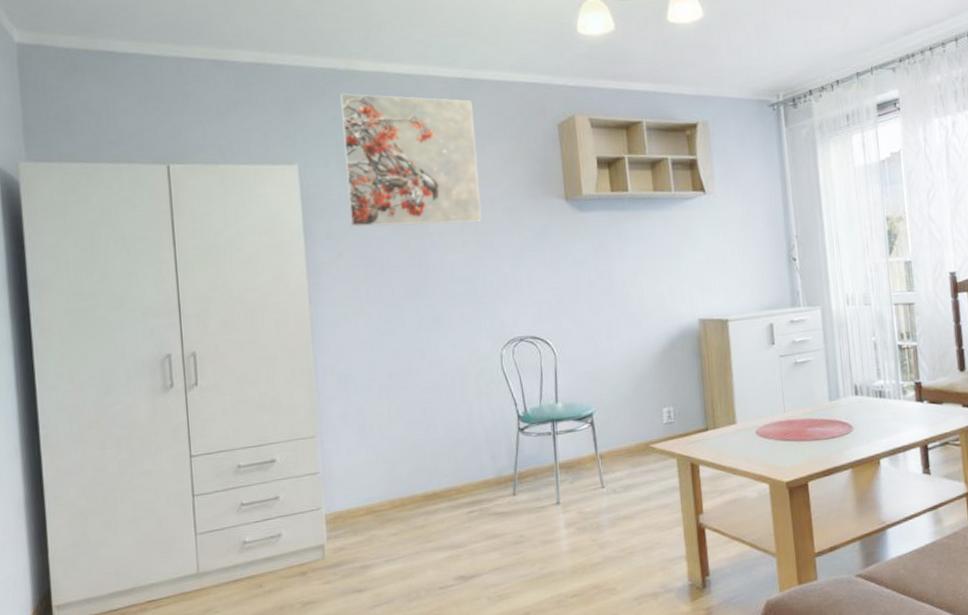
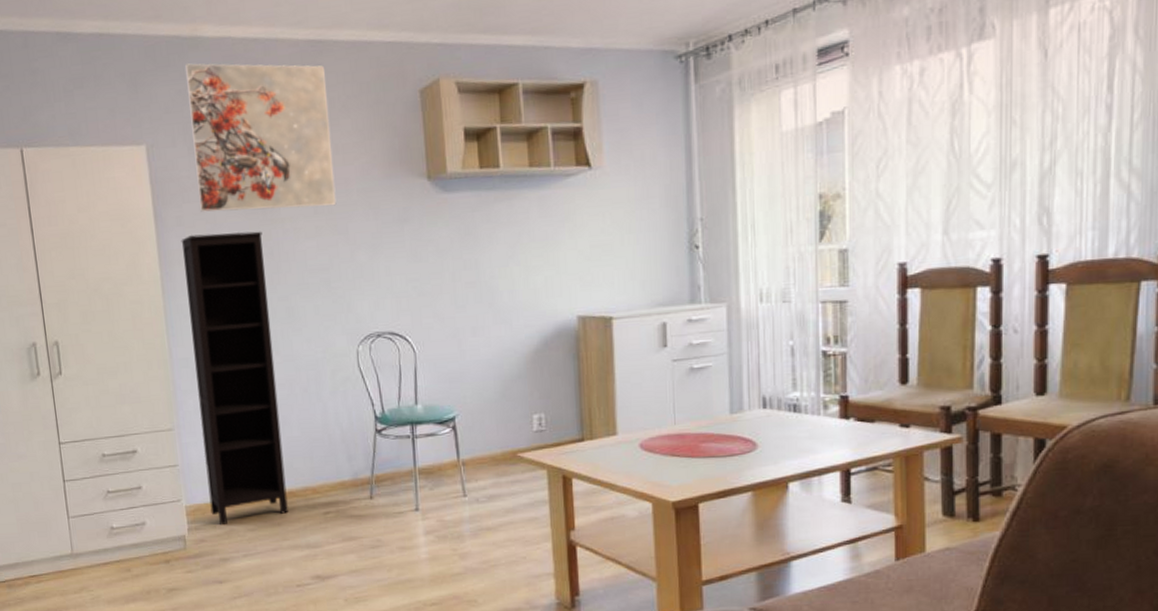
bookcase: none [330,244,432,532] -> present [181,231,288,526]

